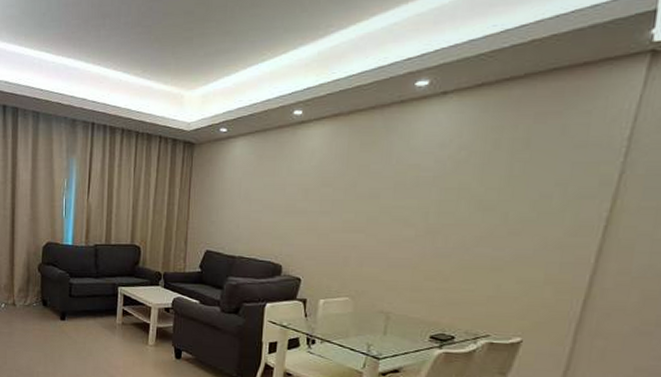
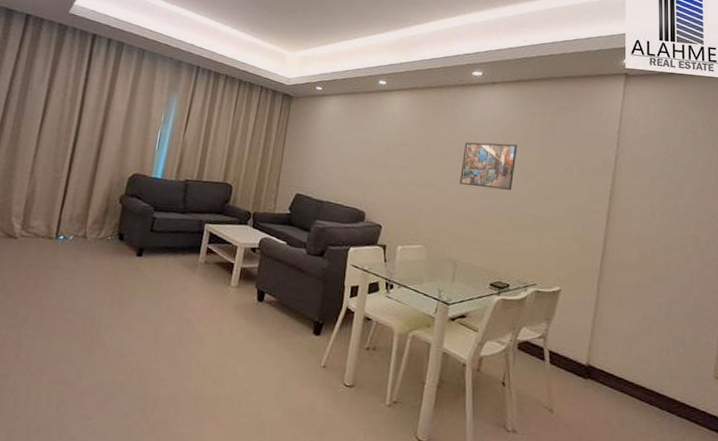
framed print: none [395,171,475,228] -> present [460,142,517,190]

